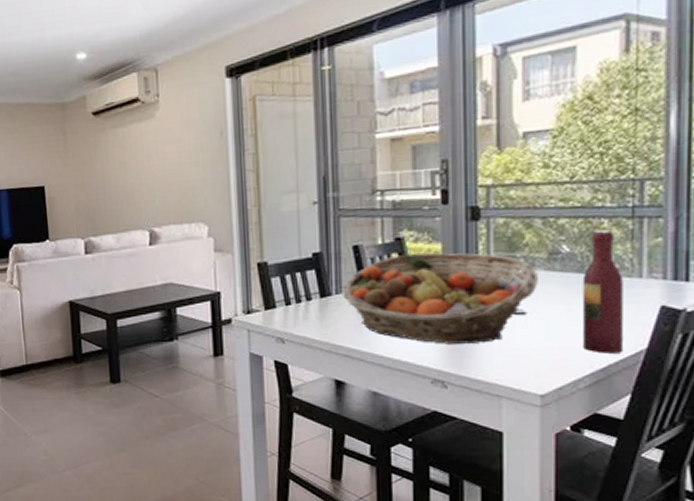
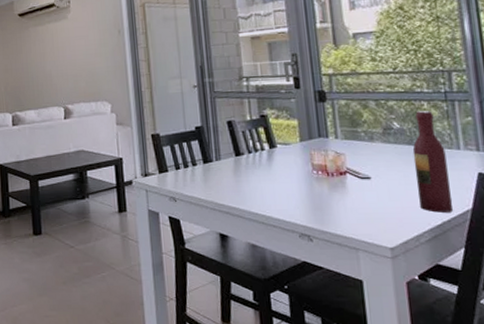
fruit basket: present [341,252,538,344] -> none [220,127,378,204]

